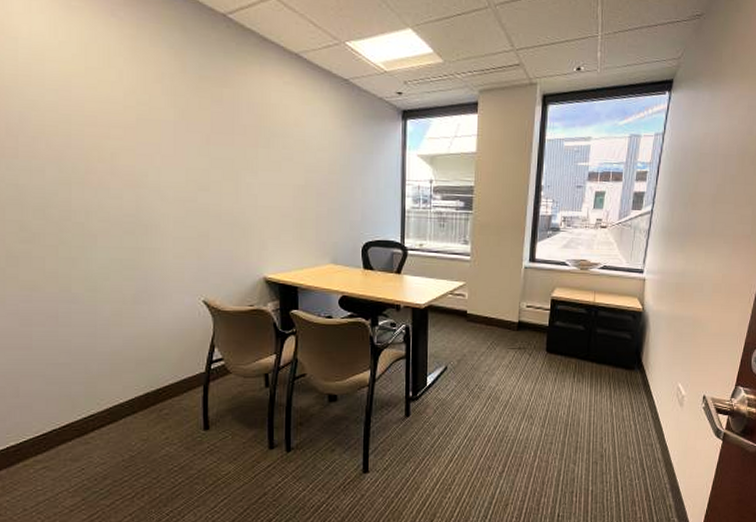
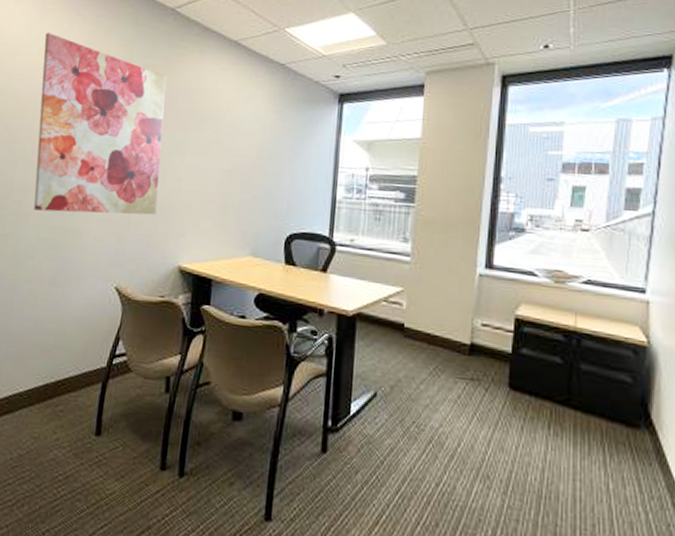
wall art: none [76,35,235,232] -> present [33,33,167,215]

